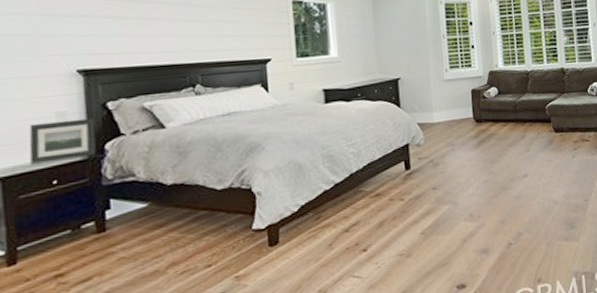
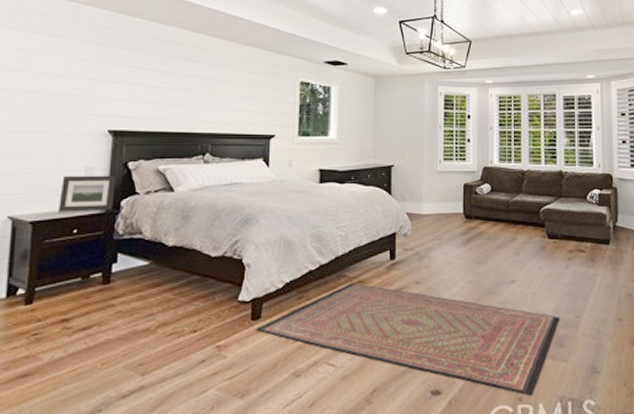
area rug: none [274,197,571,276] -> present [255,283,560,396]

